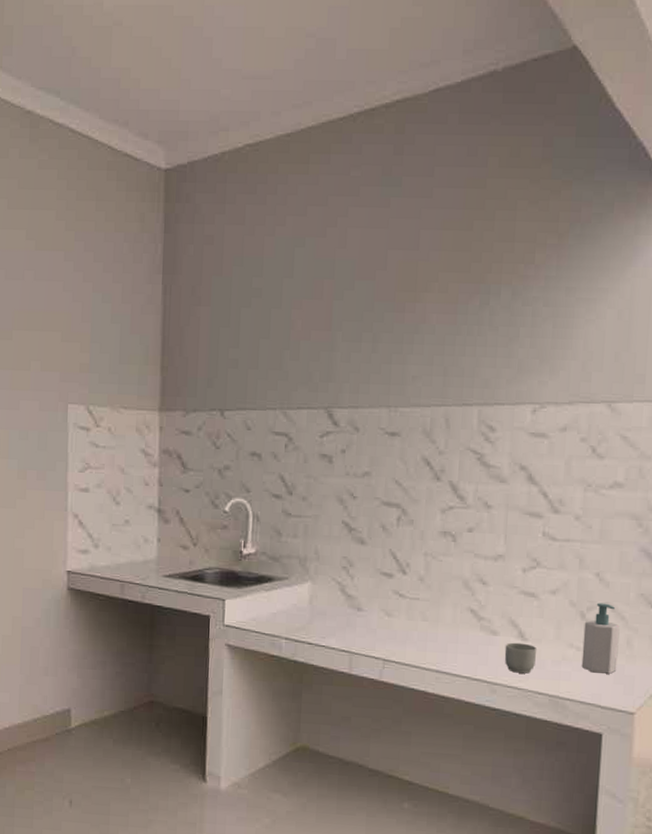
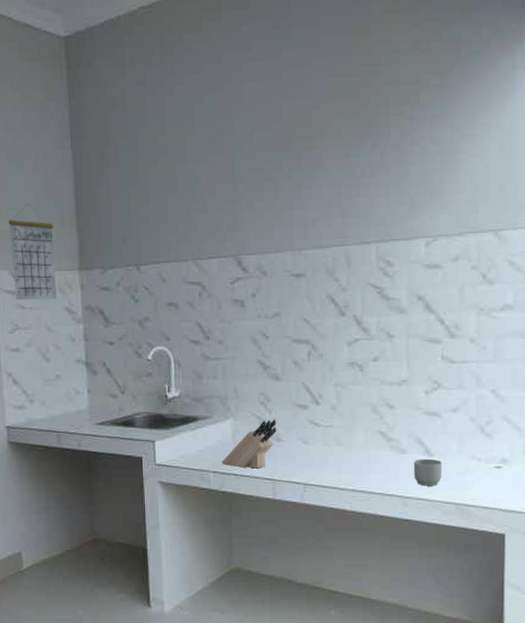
calendar: none [89,338,136,440] -> present [8,204,57,300]
knife block: none [295,586,359,639] -> present [222,419,277,469]
soap bottle: present [581,603,620,674] -> none [483,416,516,480]

